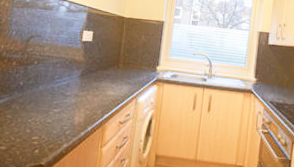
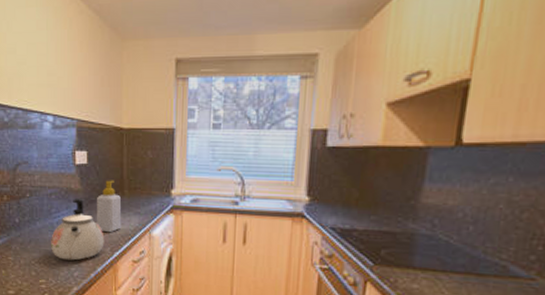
kettle: none [48,67,98,121] -> present [51,197,105,261]
soap bottle: none [93,55,116,98] -> present [96,180,122,233]

